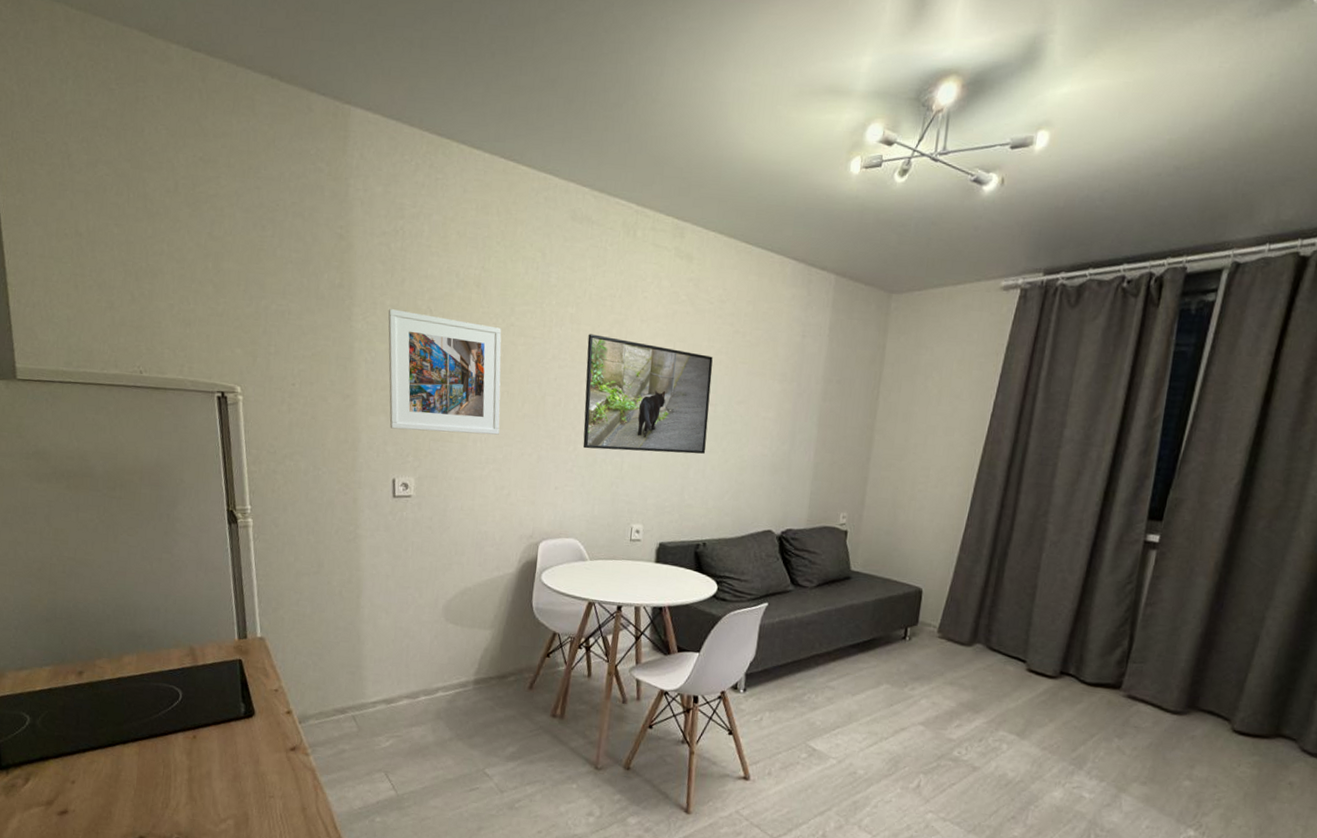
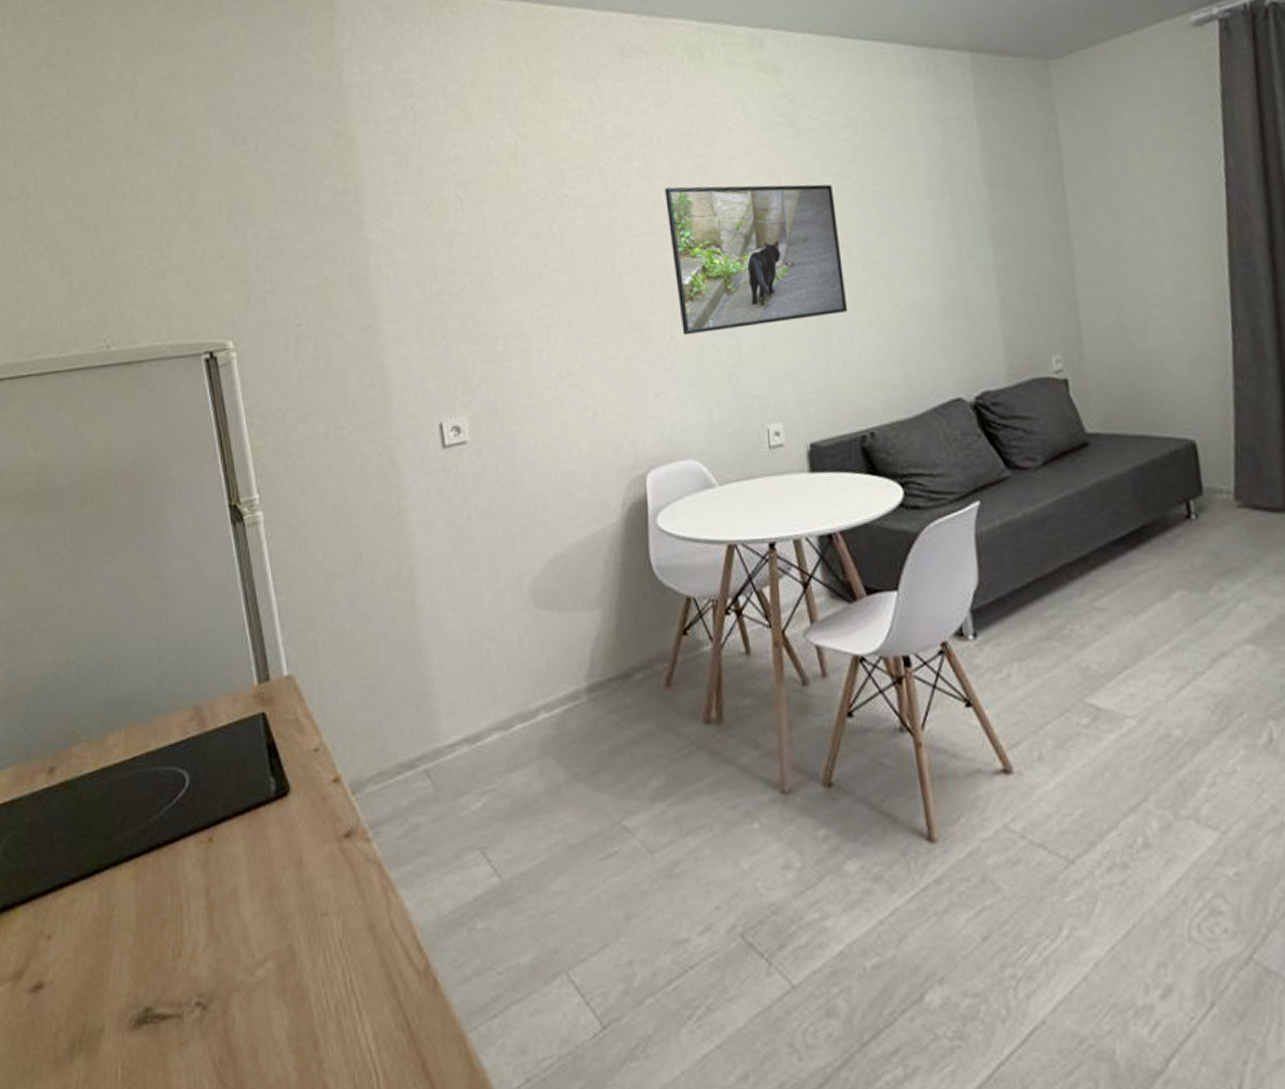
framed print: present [388,309,502,435] -> none [407,203,570,358]

